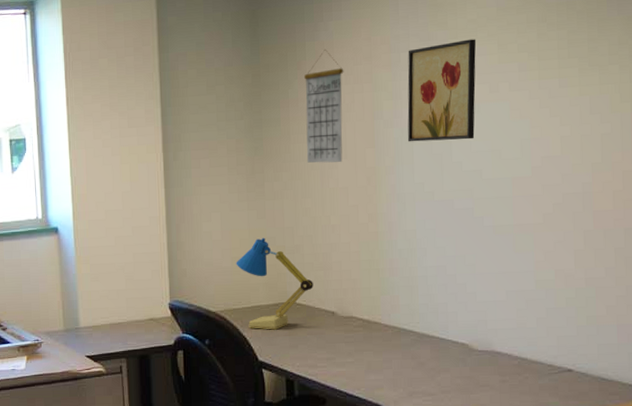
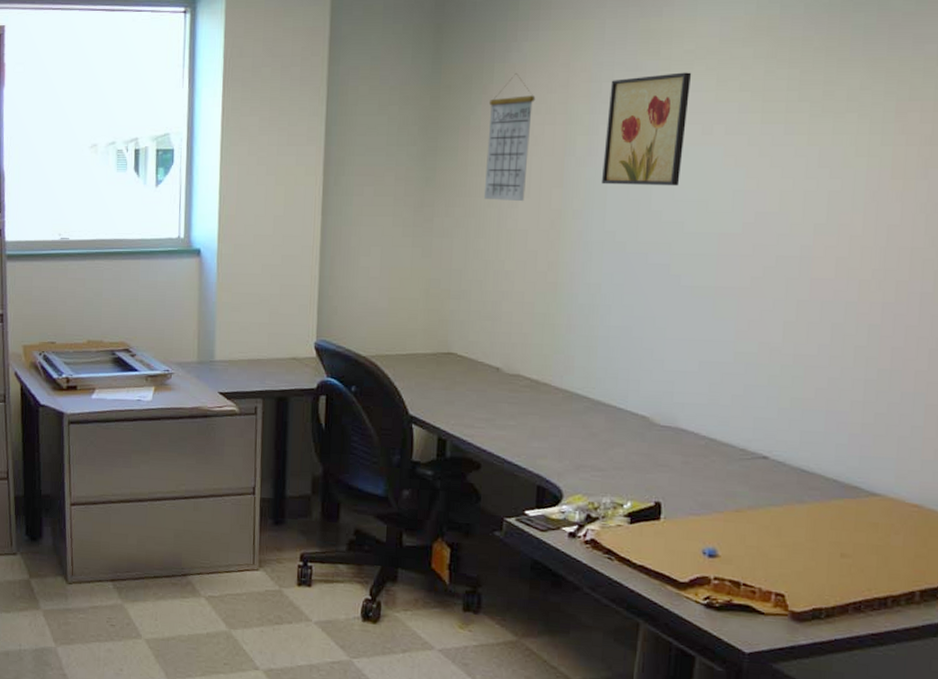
desk lamp: present [236,237,313,330] -> none [393,278,478,382]

